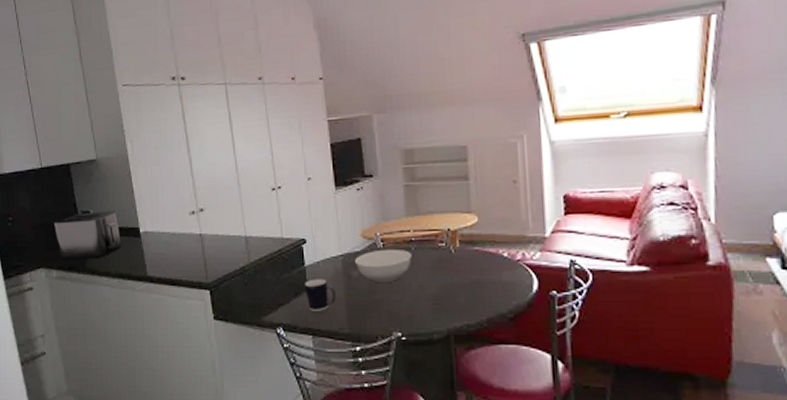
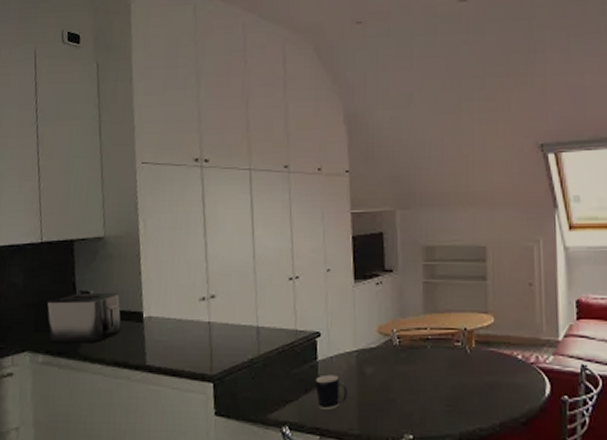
bowl: present [355,248,412,284] -> none [370,346,427,382]

